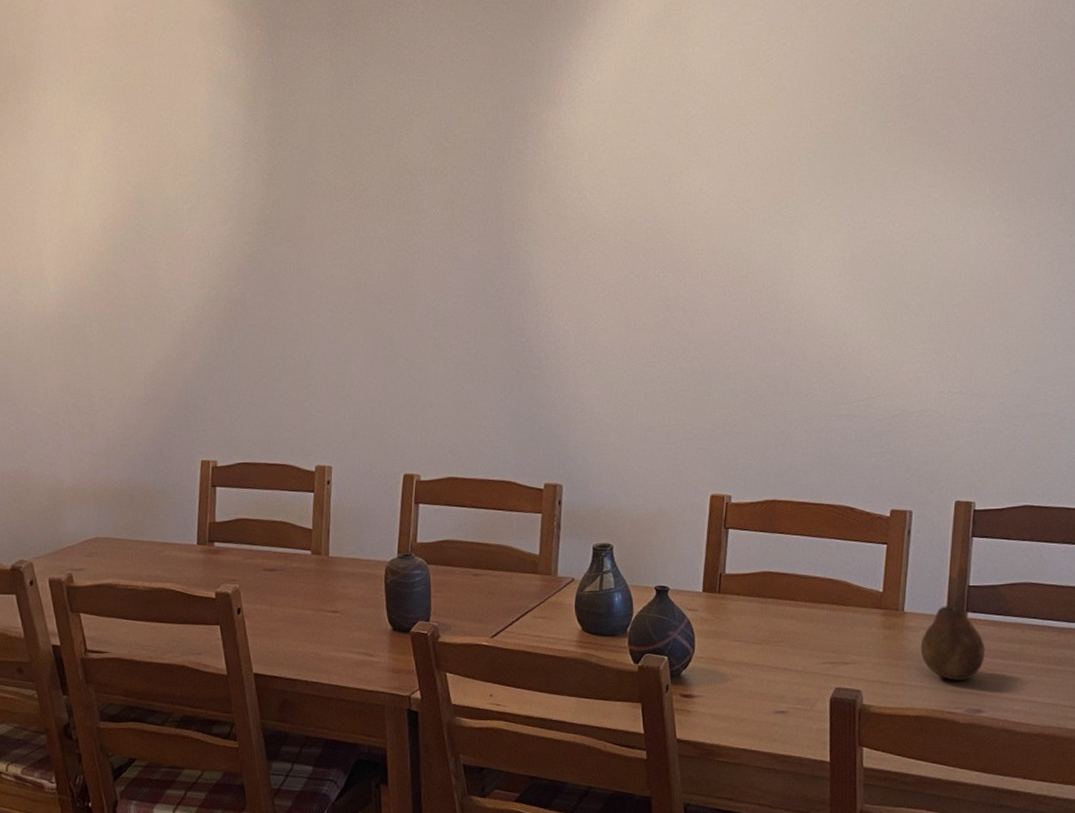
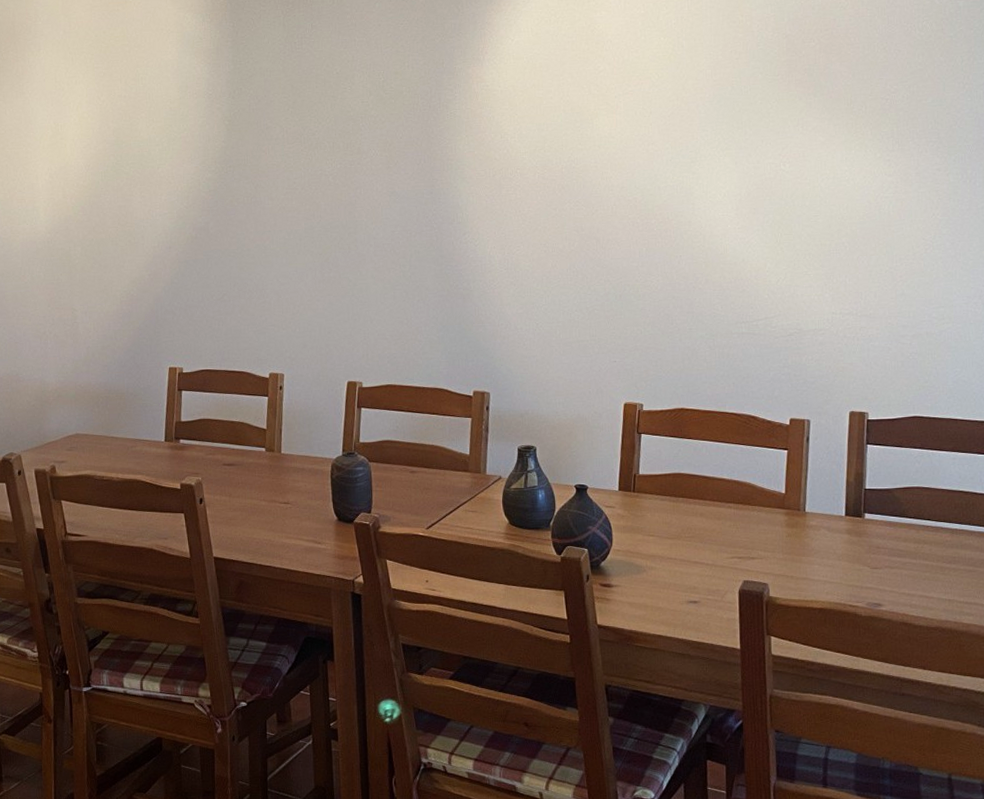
fruit: present [920,603,985,680] -> none [822,505,883,576]

